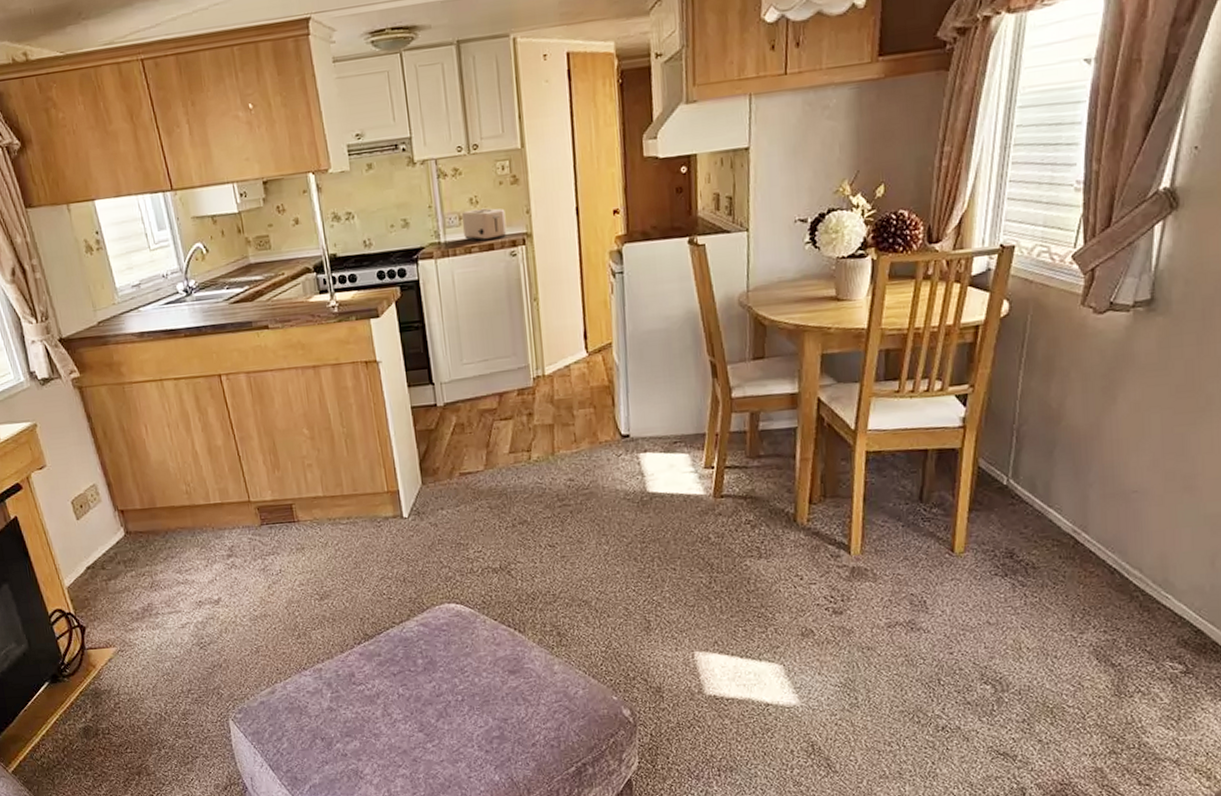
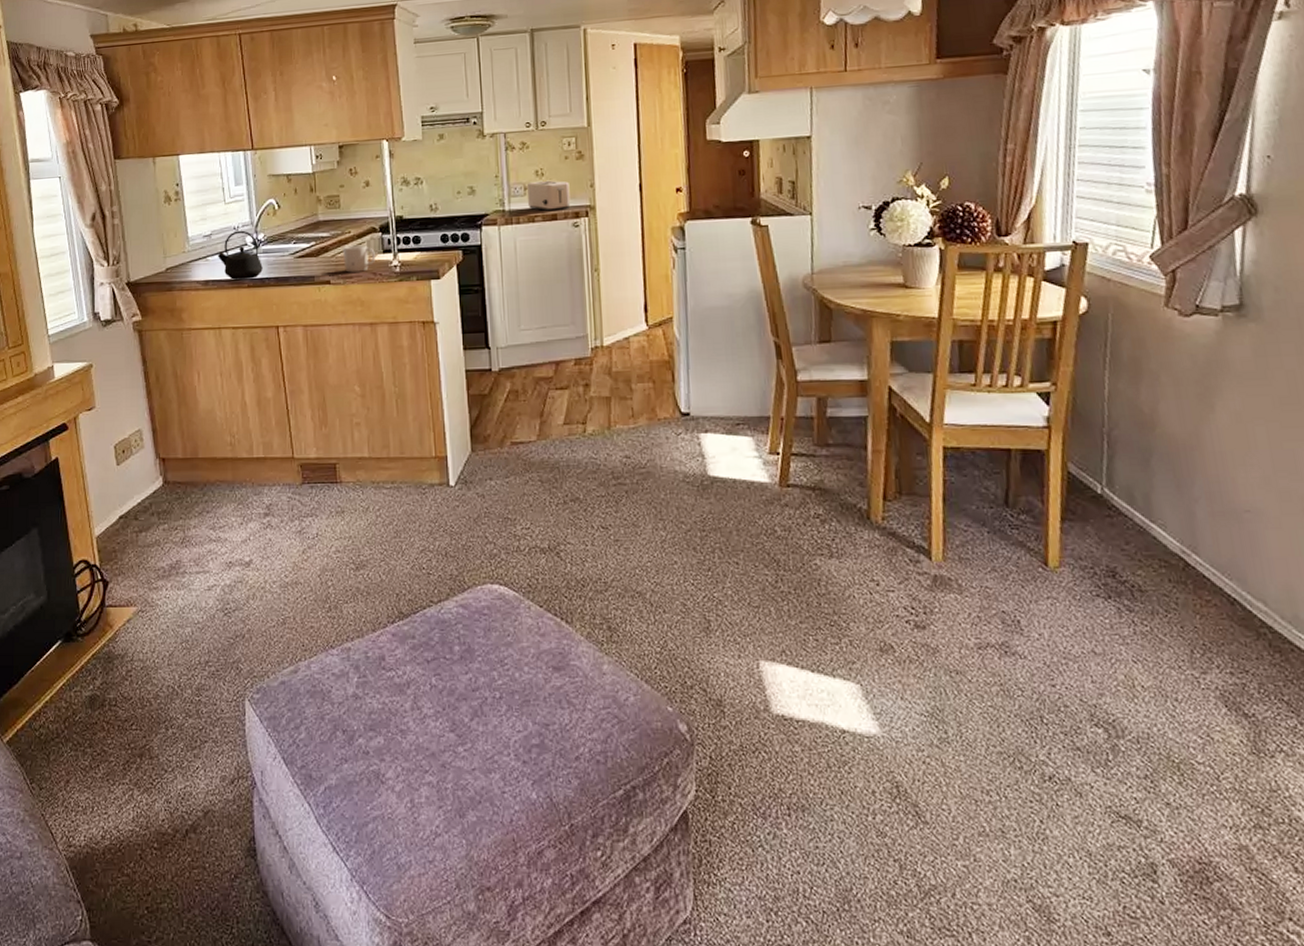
kettle: none [150,278,198,331] -> present [218,230,263,281]
mug: none [277,286,312,316] -> present [342,244,375,273]

